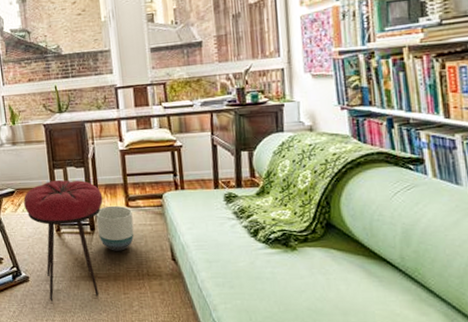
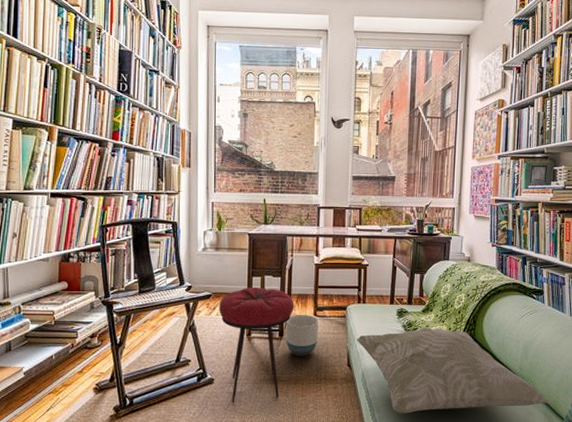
decorative pillow: none [178,212,453,313] -> present [356,327,551,414]

